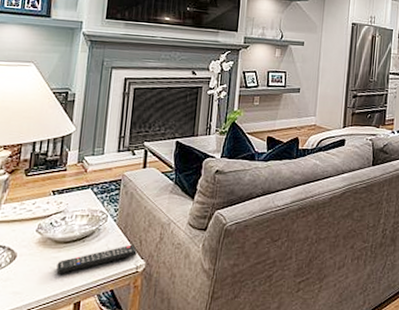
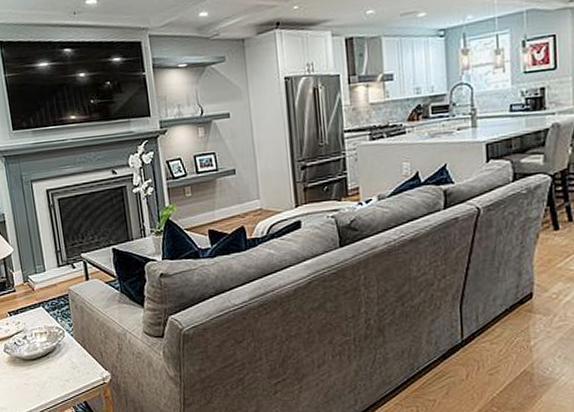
remote control: present [56,244,137,274] -> none [30,357,100,390]

